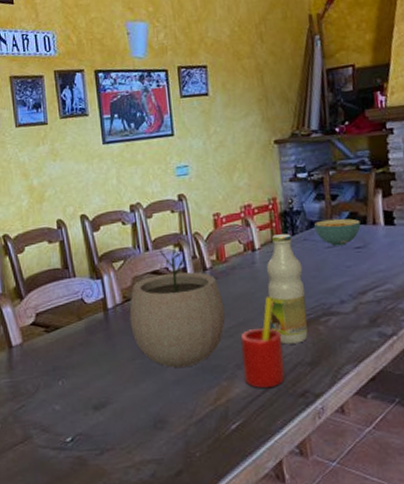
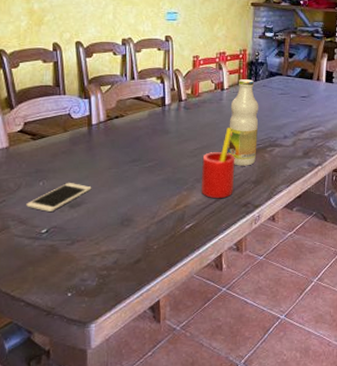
cell phone: none [47,380,116,416] -> present [26,183,92,212]
plant pot: present [129,248,225,369] -> none [111,80,192,179]
cereal bowl: present [314,218,361,246] -> none [273,72,308,94]

